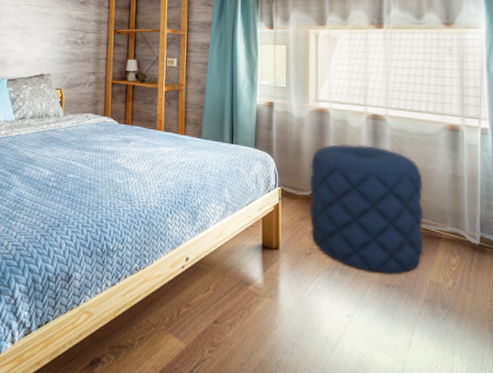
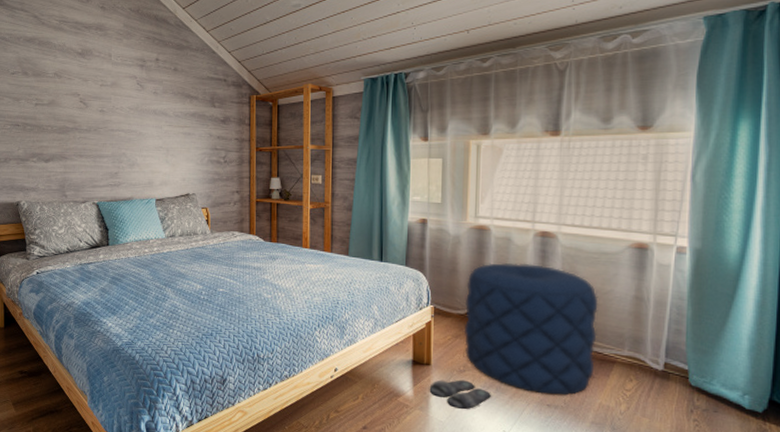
slippers: none [278,263,335,295] -> present [429,380,491,410]

